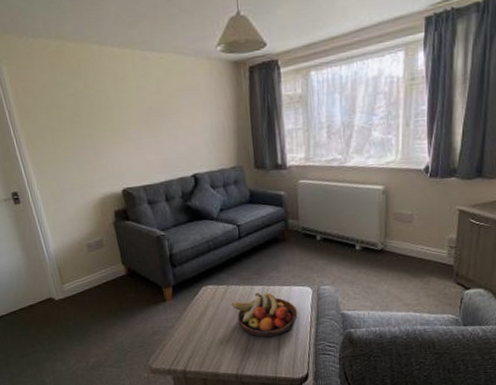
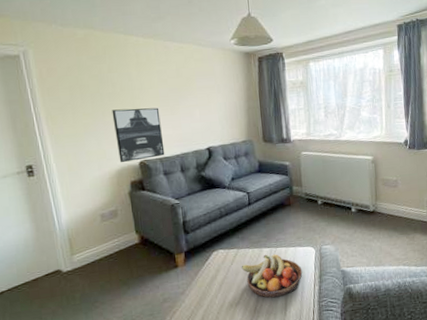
wall art: none [91,129,148,191] -> present [112,107,165,163]

